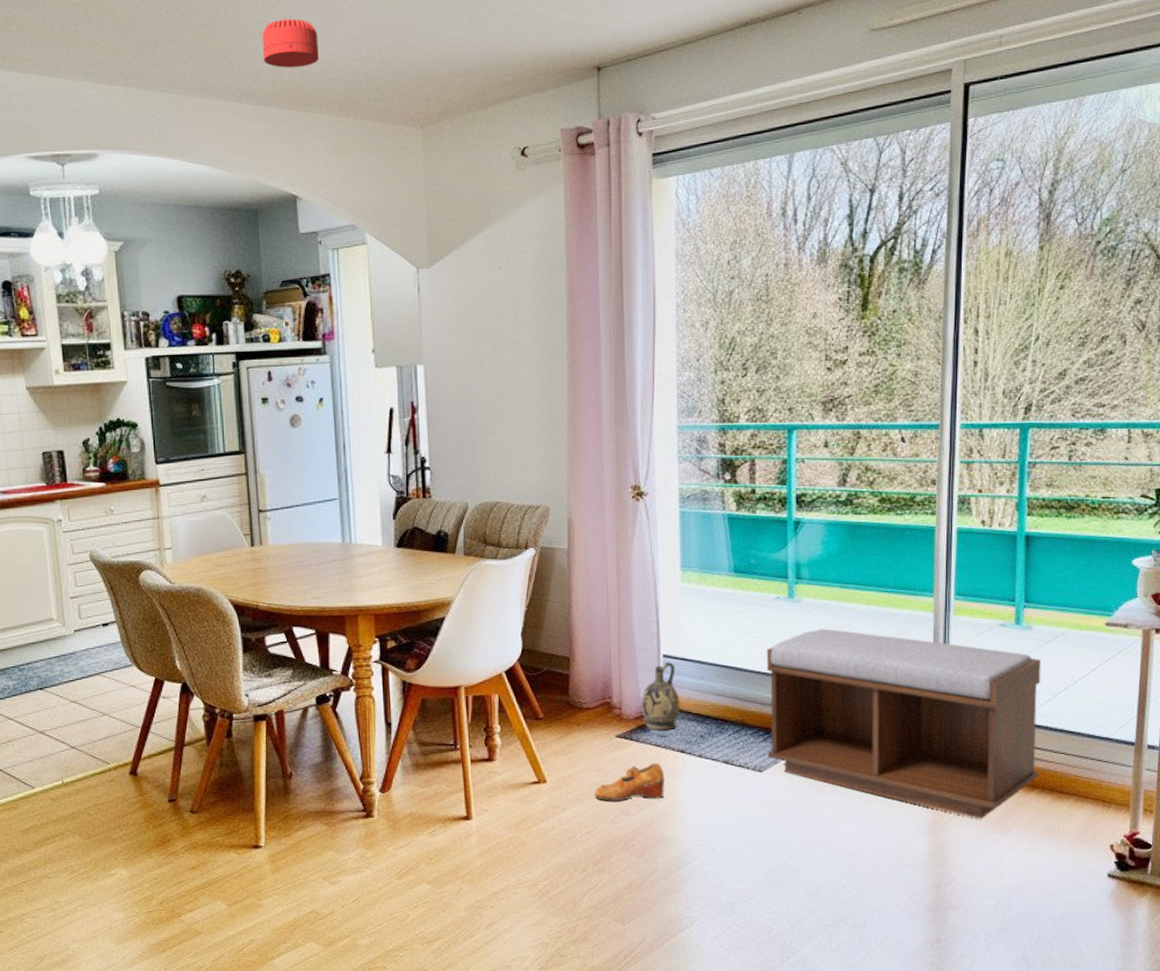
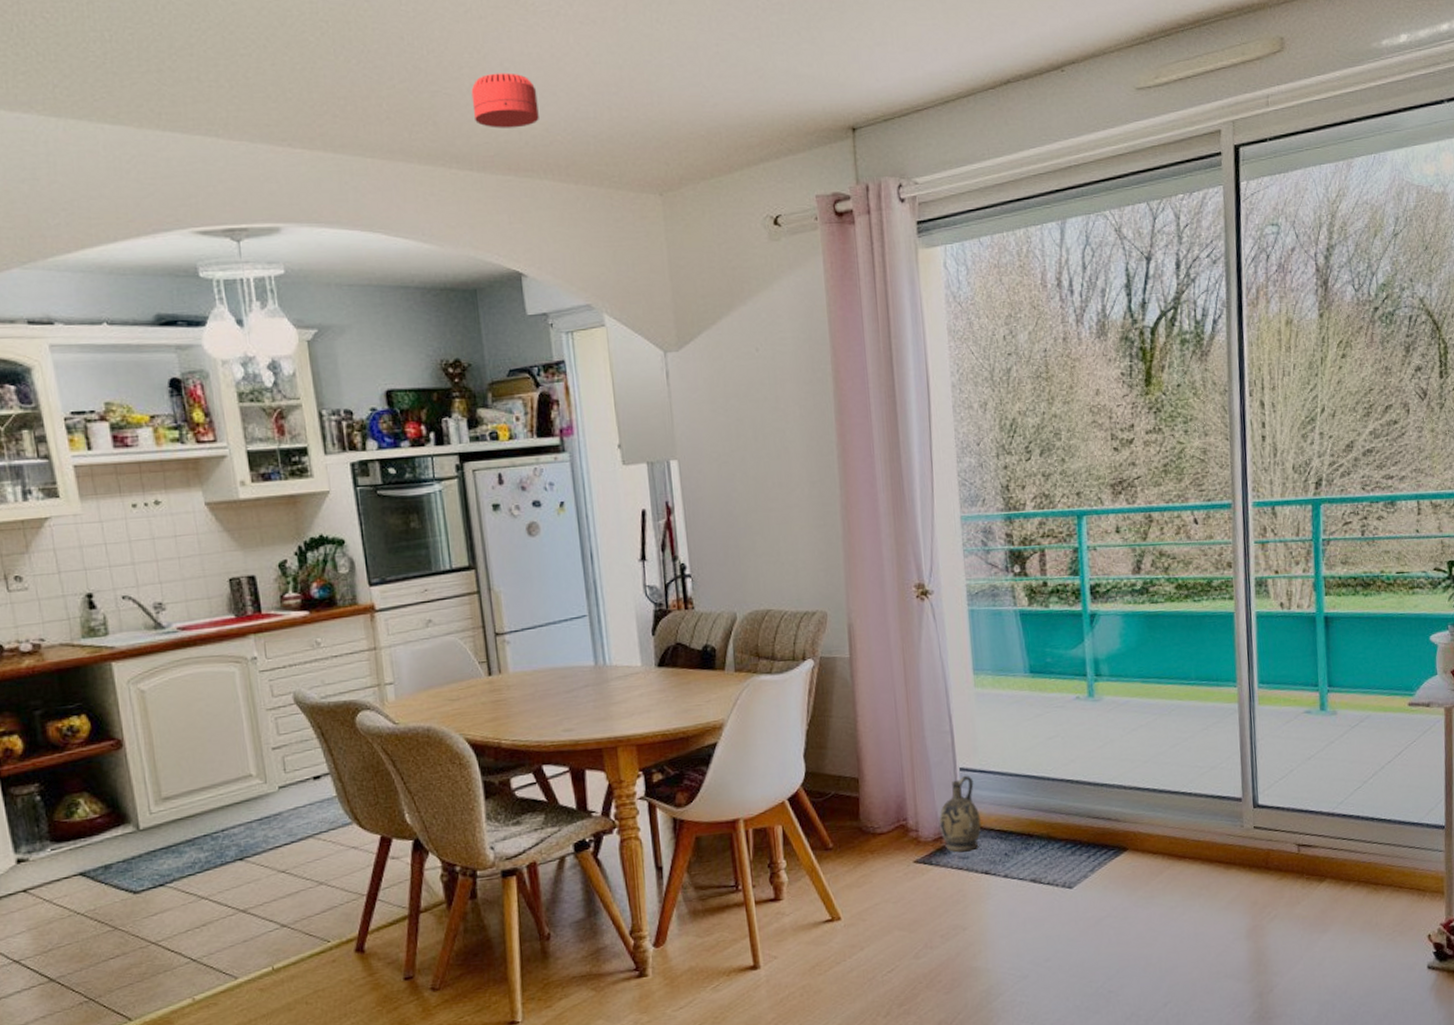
shoe: present [594,762,665,801] -> none [893,887,970,935]
bench: present [766,628,1041,819] -> none [1069,727,1353,920]

